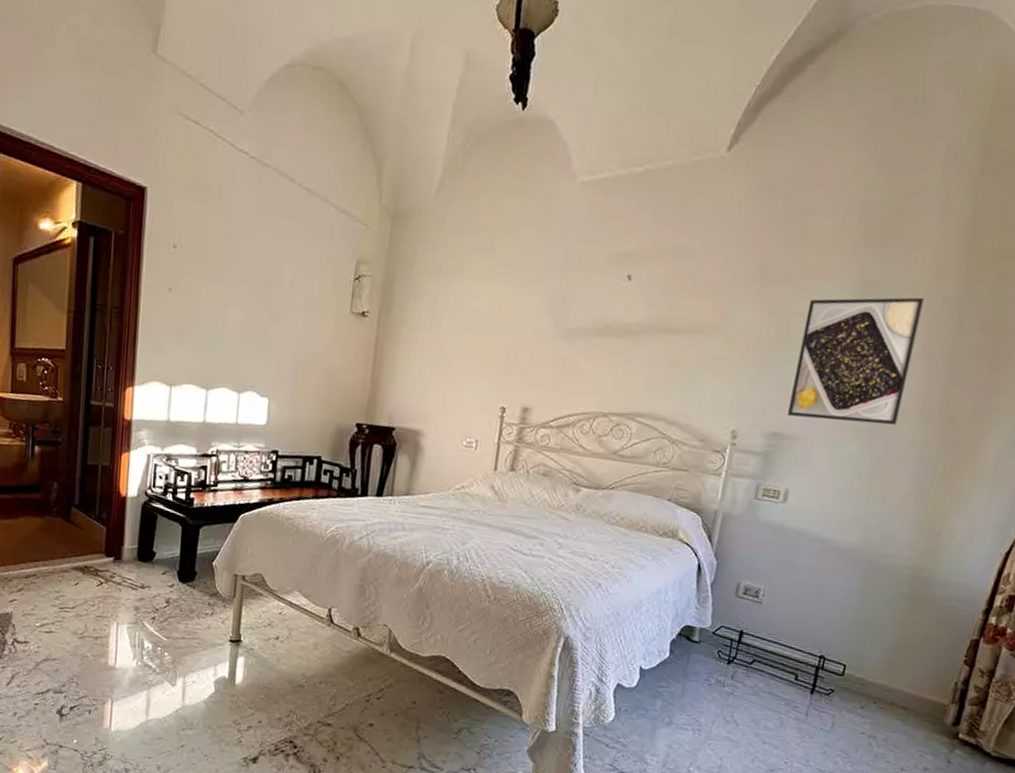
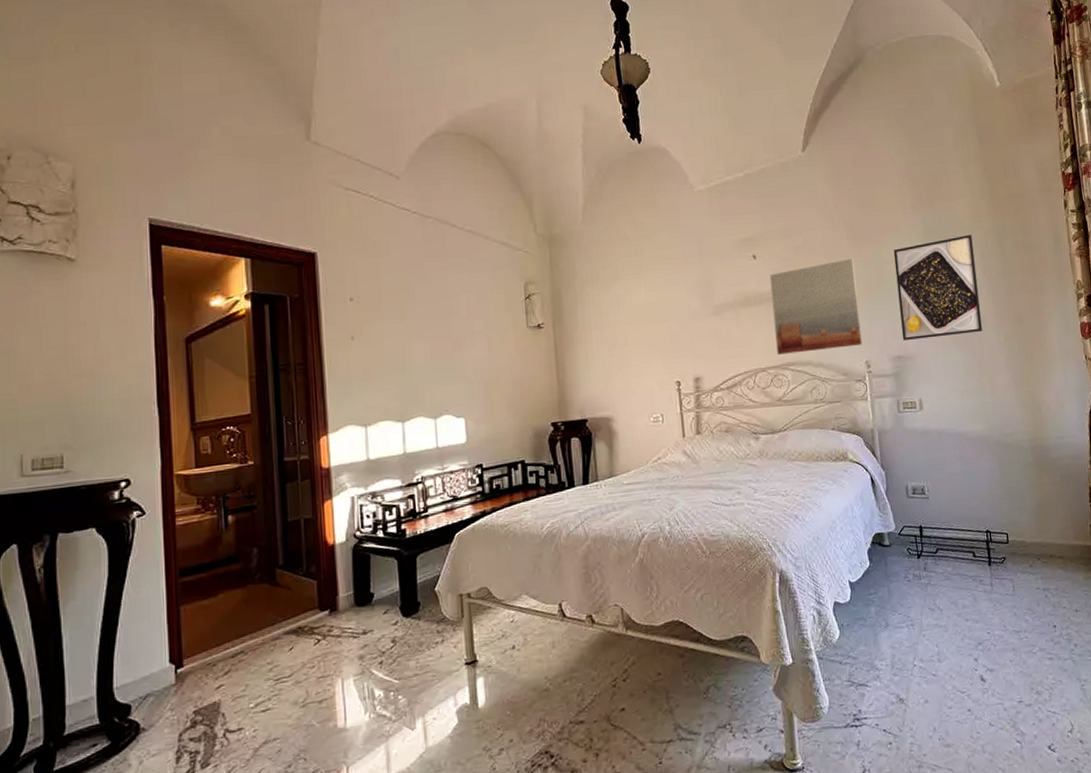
wall art: none [626,300,755,410] -> present [769,258,862,355]

